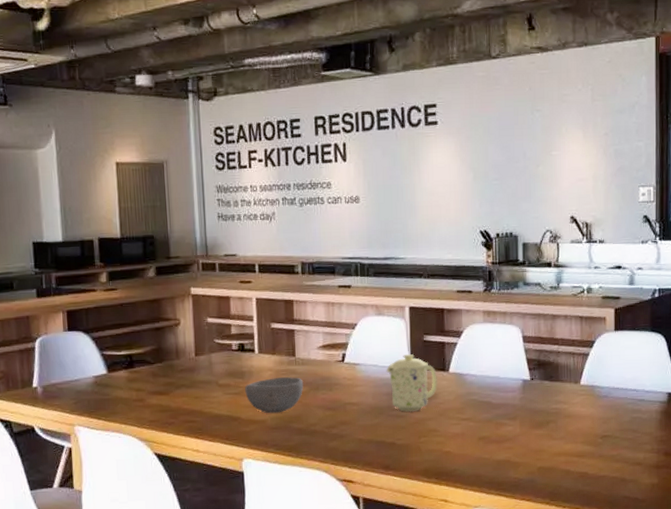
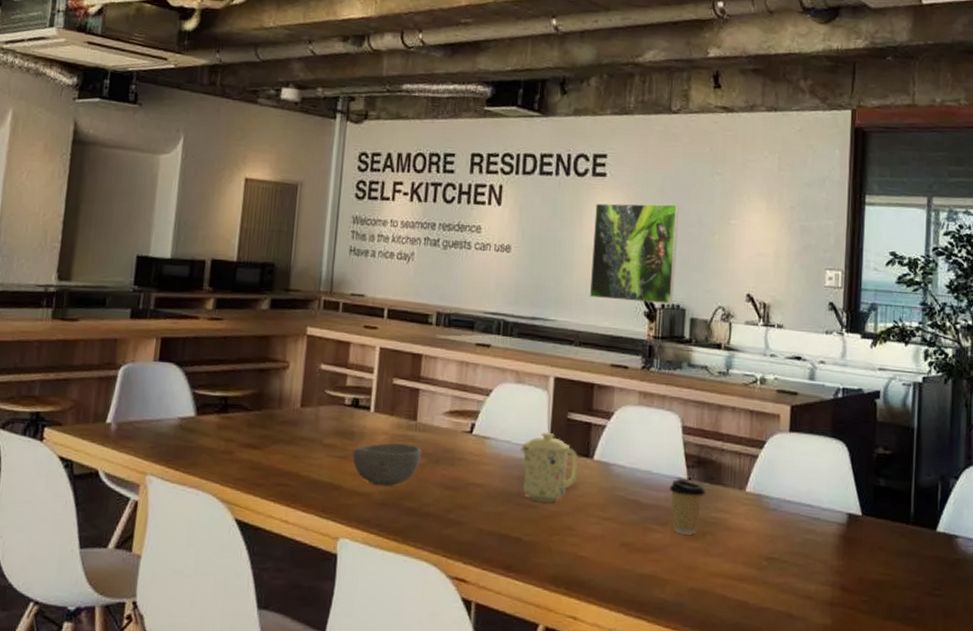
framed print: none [431,143,507,235] -> present [589,203,679,305]
coffee cup: none [515,380,547,425] -> present [669,479,707,535]

